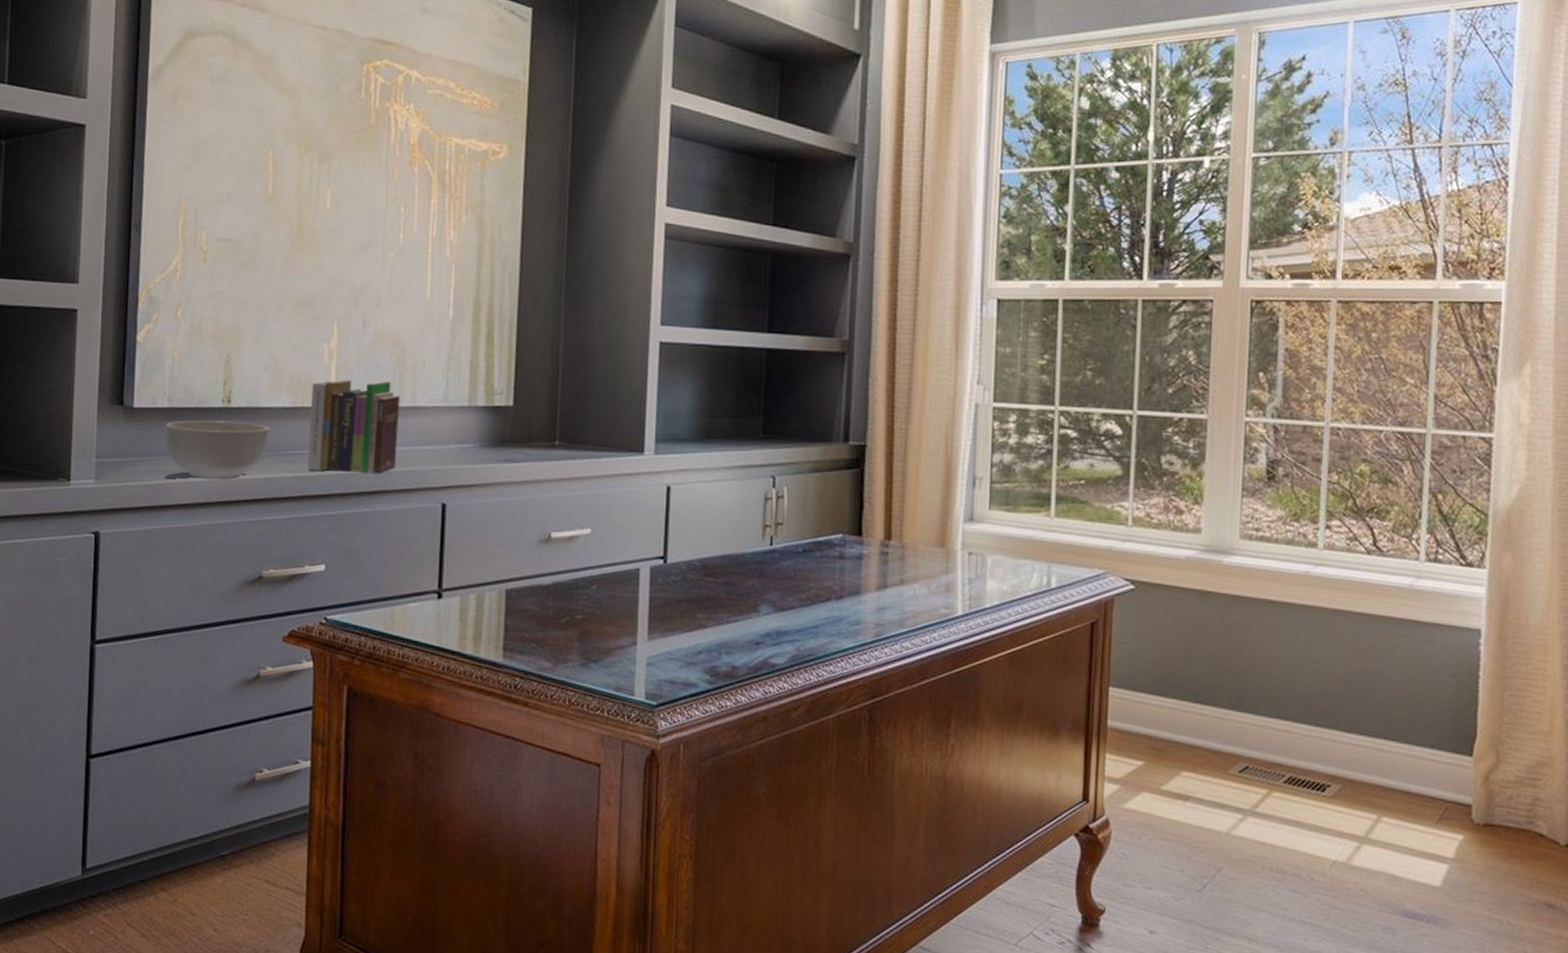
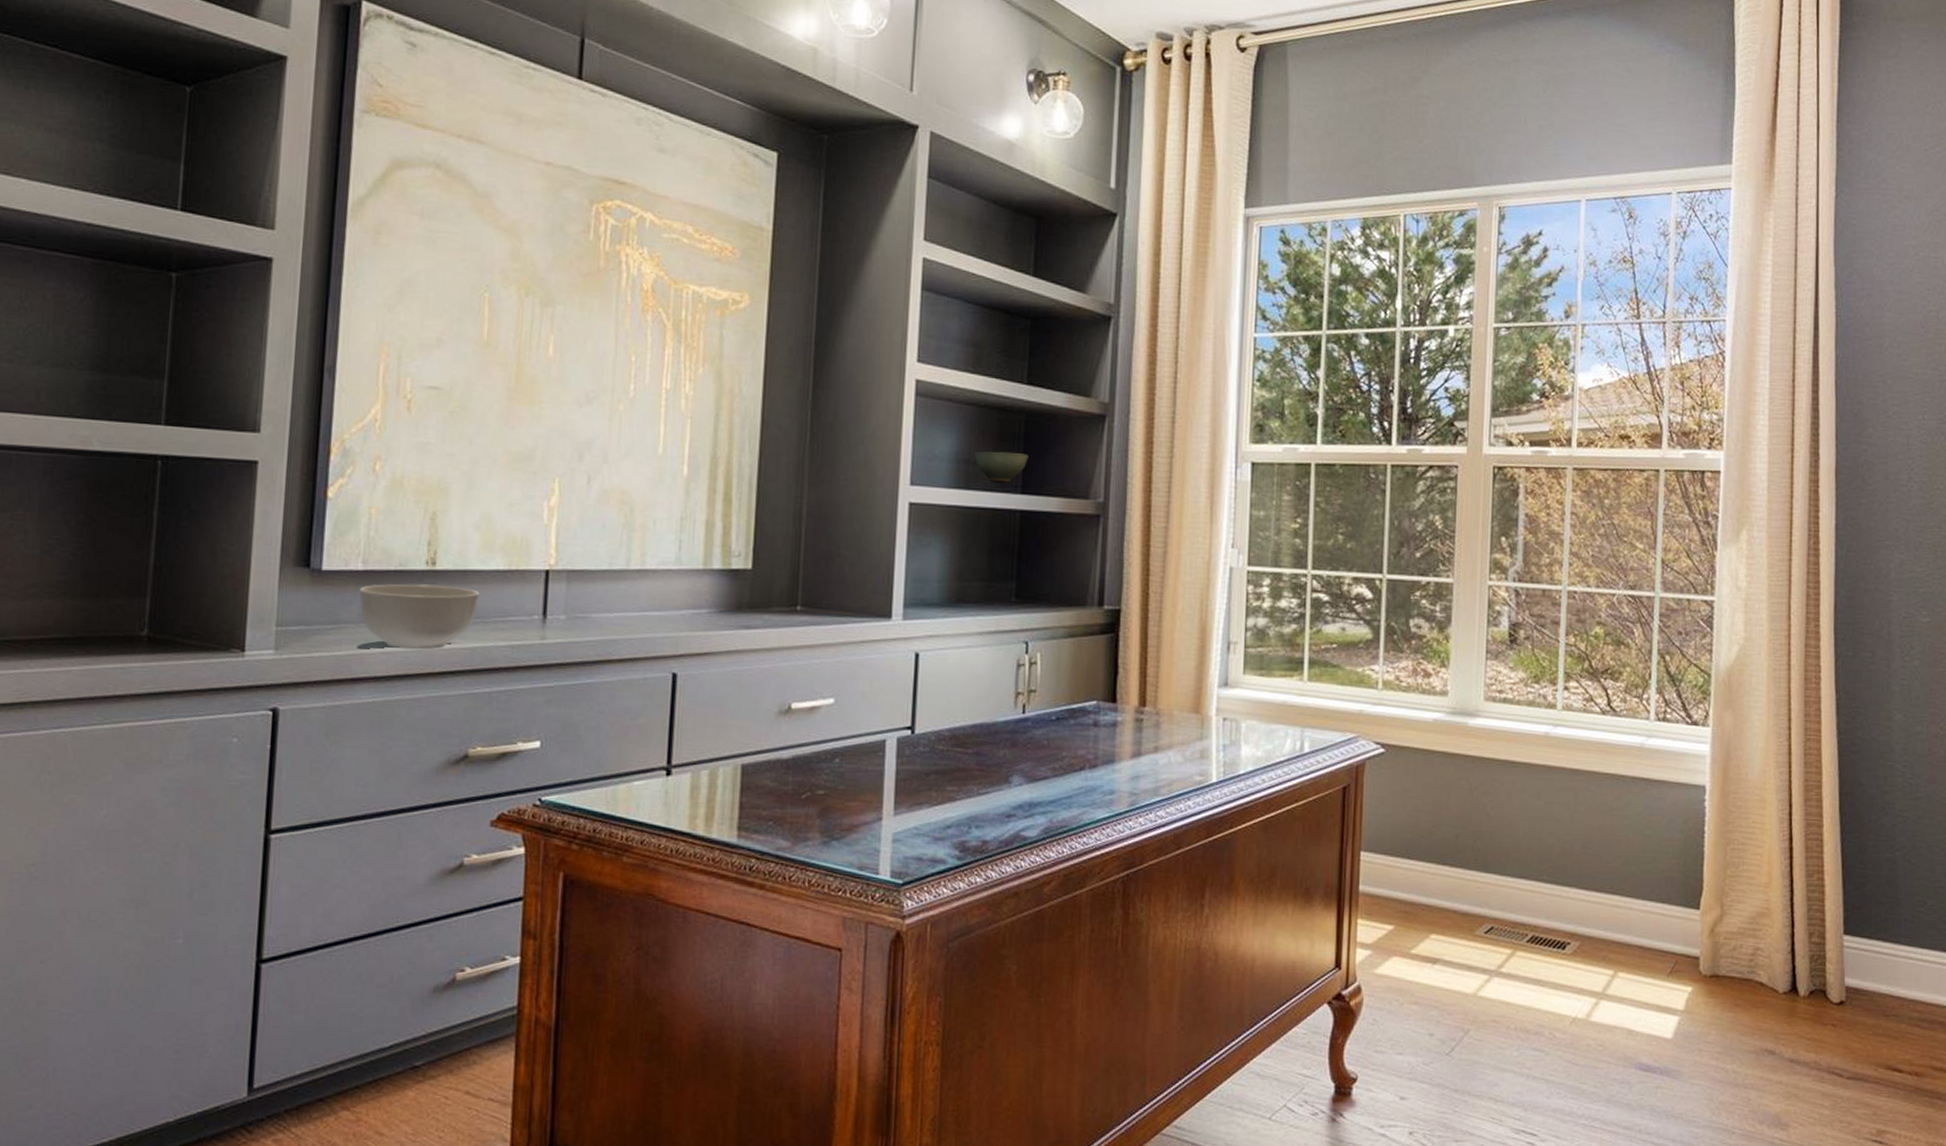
books: present [307,380,400,475] -> none [522,540,627,643]
bowl: none [721,291,775,323] -> present [973,451,1029,483]

